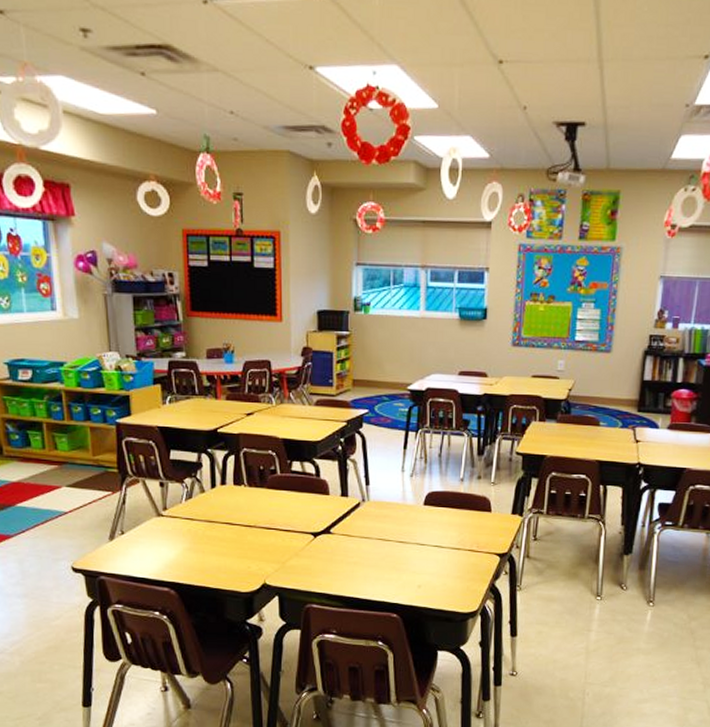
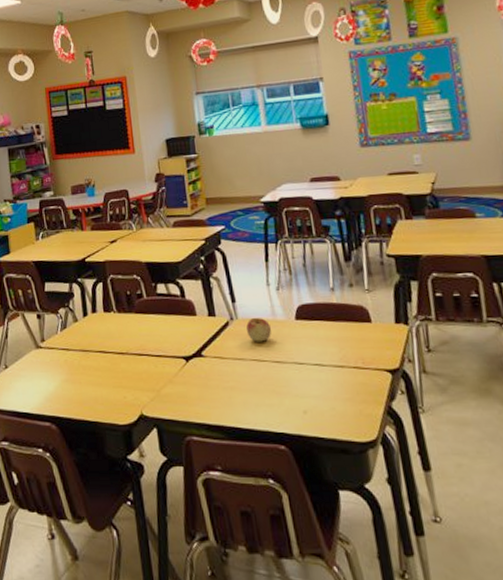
apple: none [377,501,399,523] -> present [246,318,271,342]

